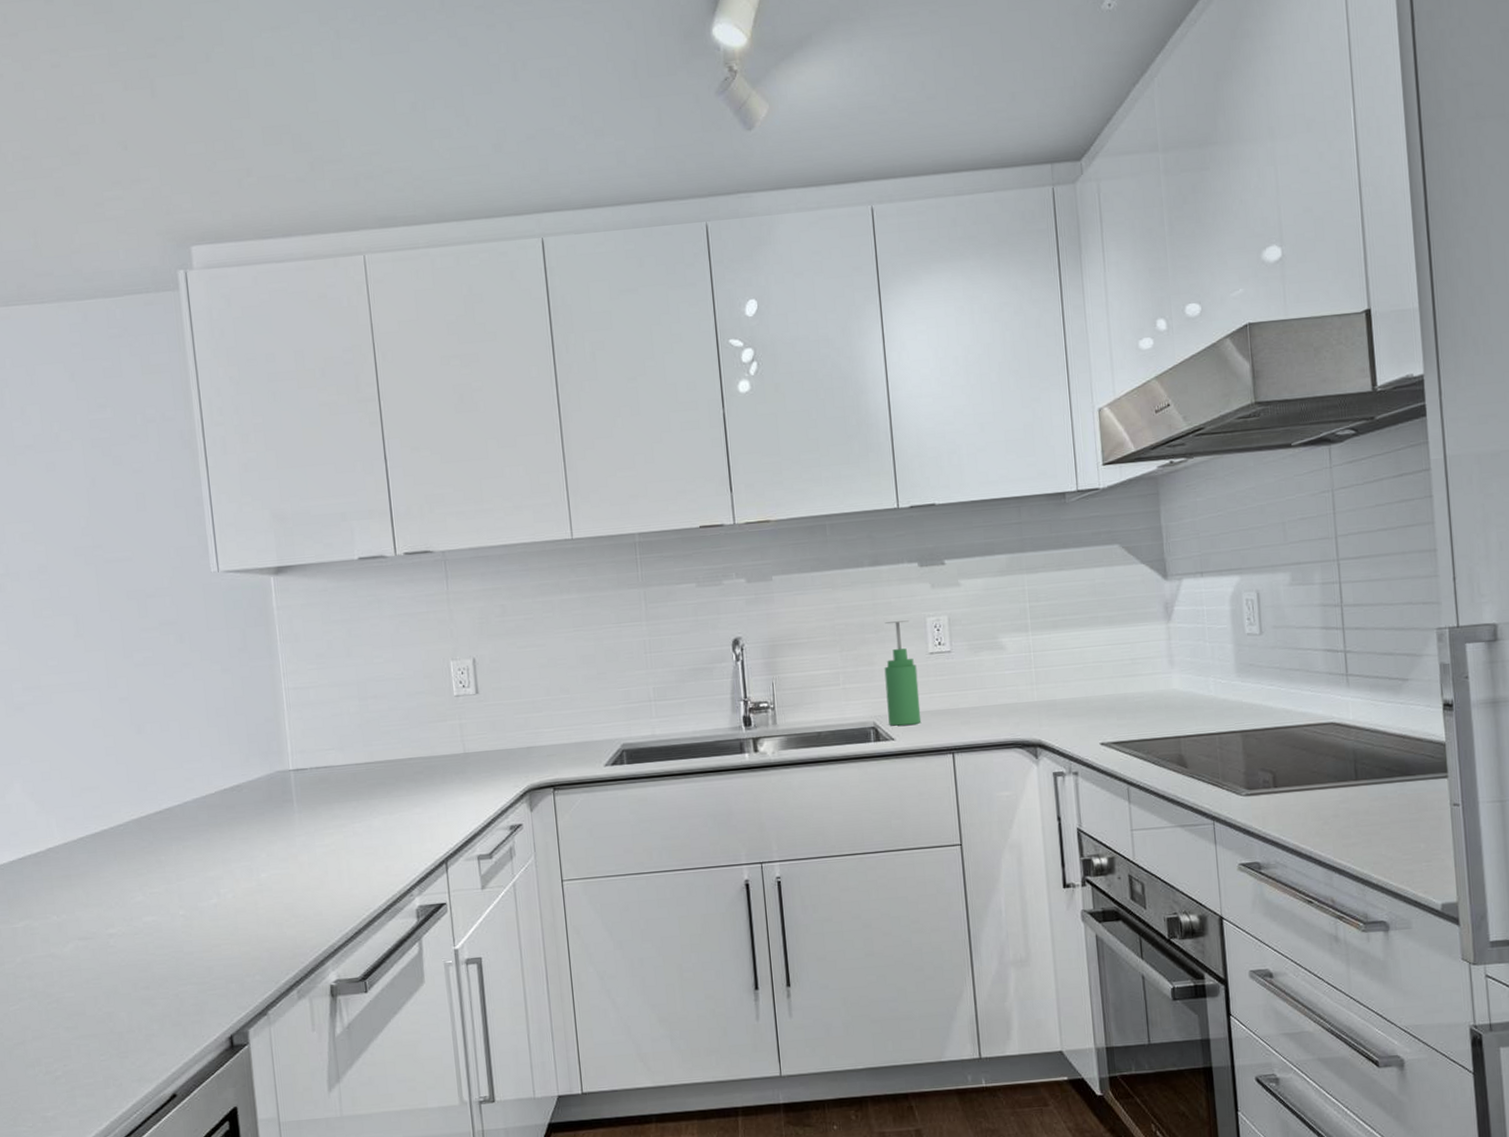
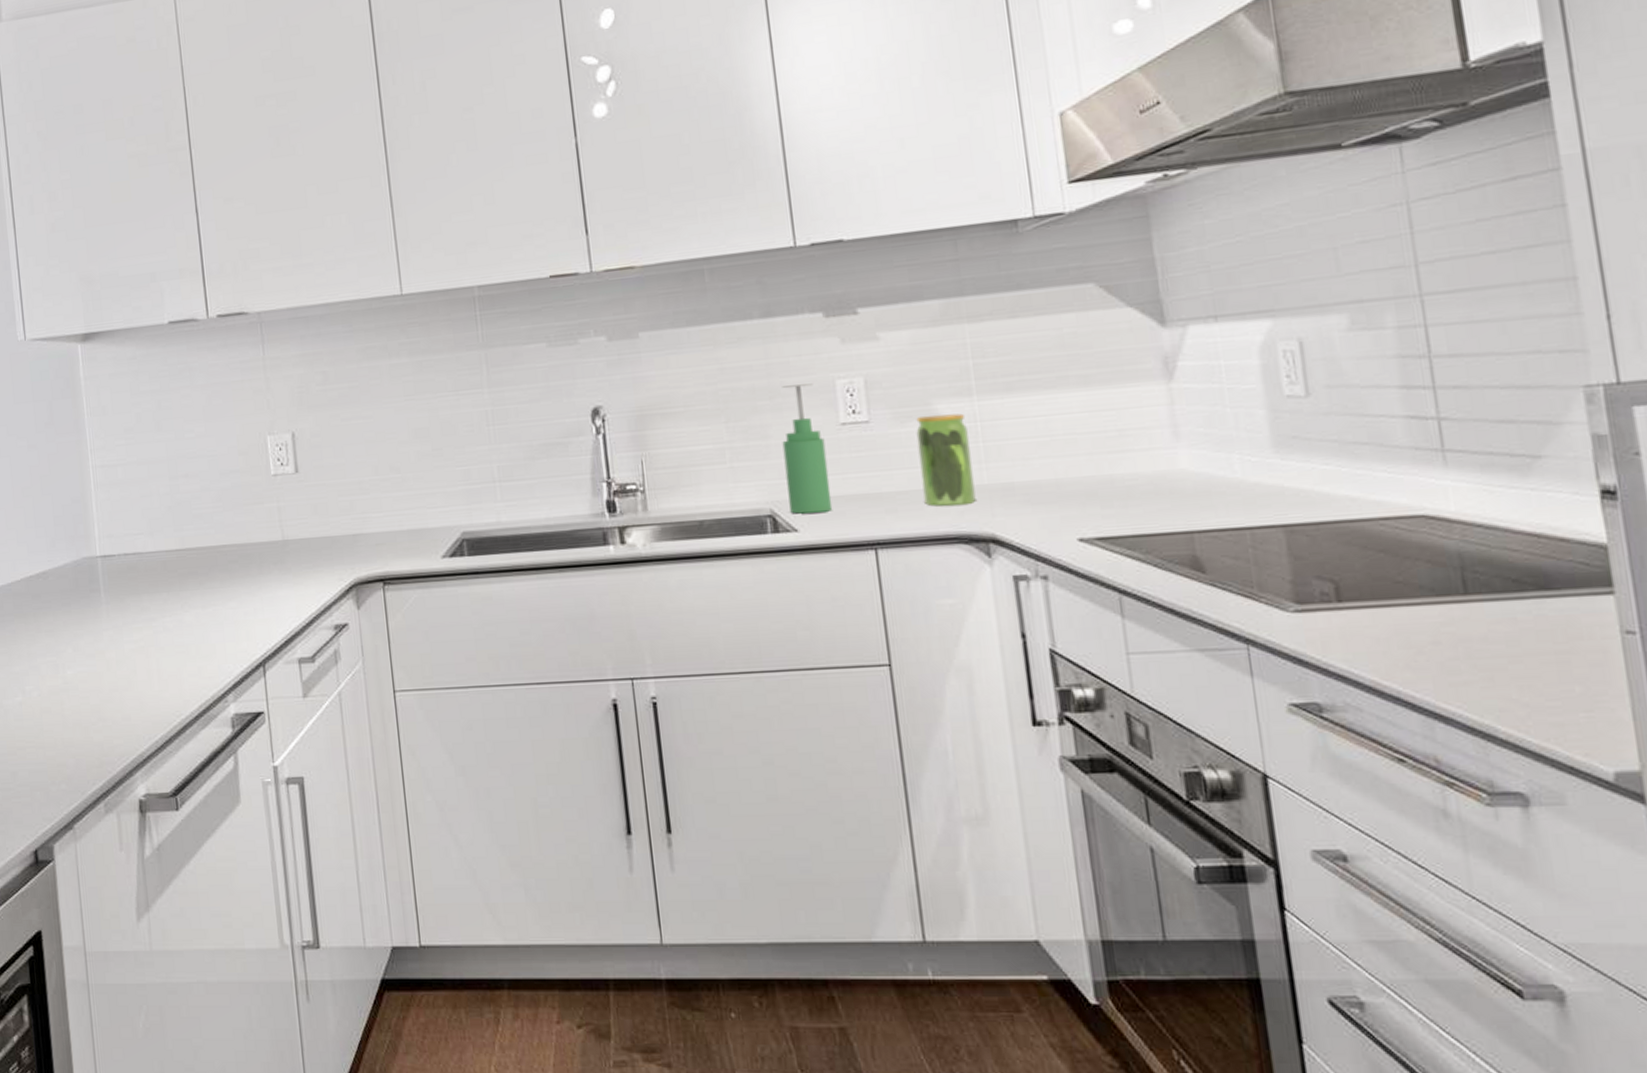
jar: none [986,645,1028,720] -> present [916,413,976,508]

